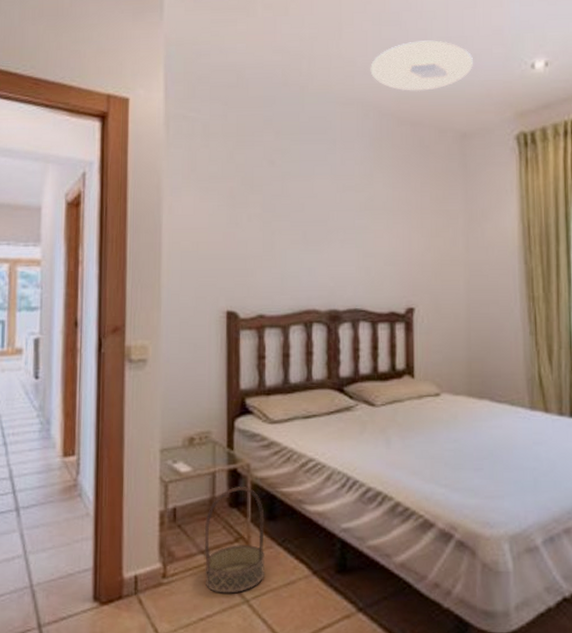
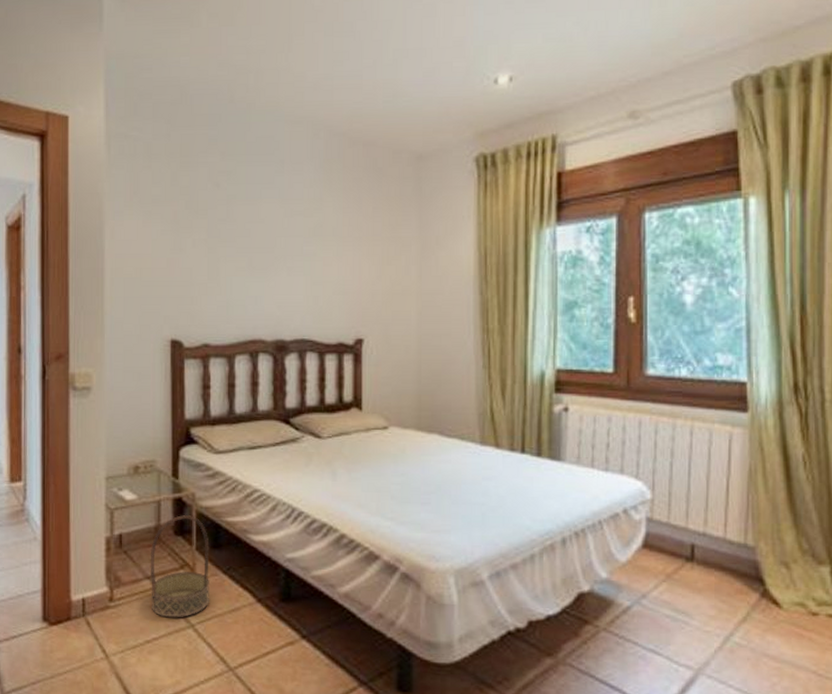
ceiling light: present [370,40,473,92] -> none [321,53,431,110]

